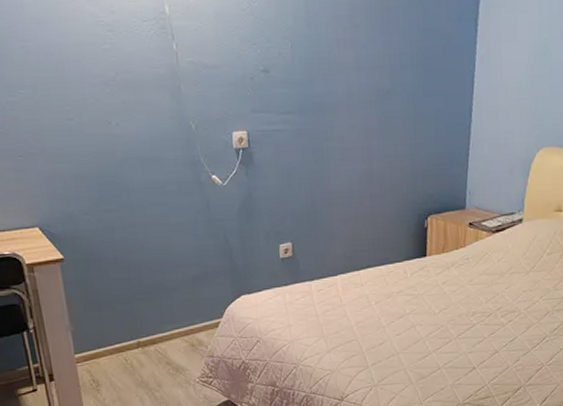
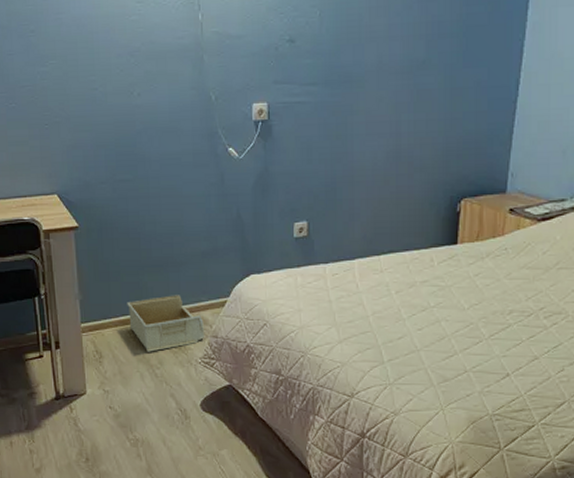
storage bin: none [121,319,202,377] -> present [127,295,205,352]

